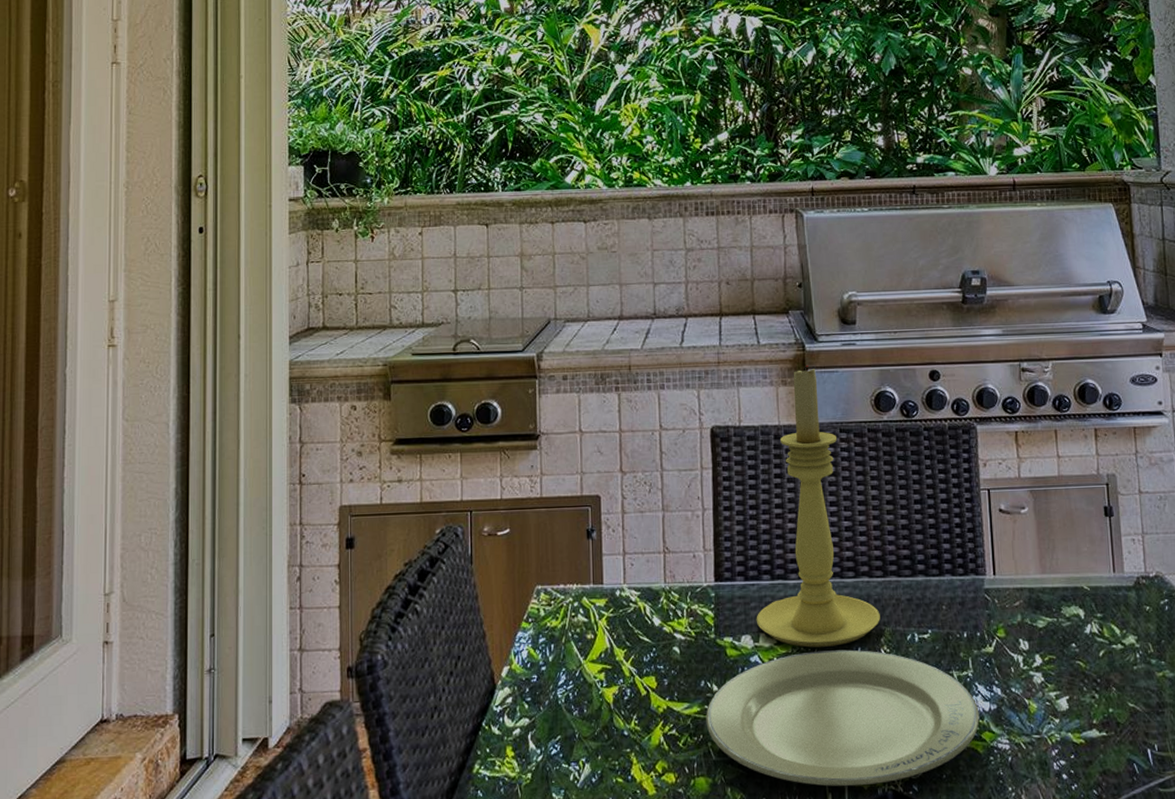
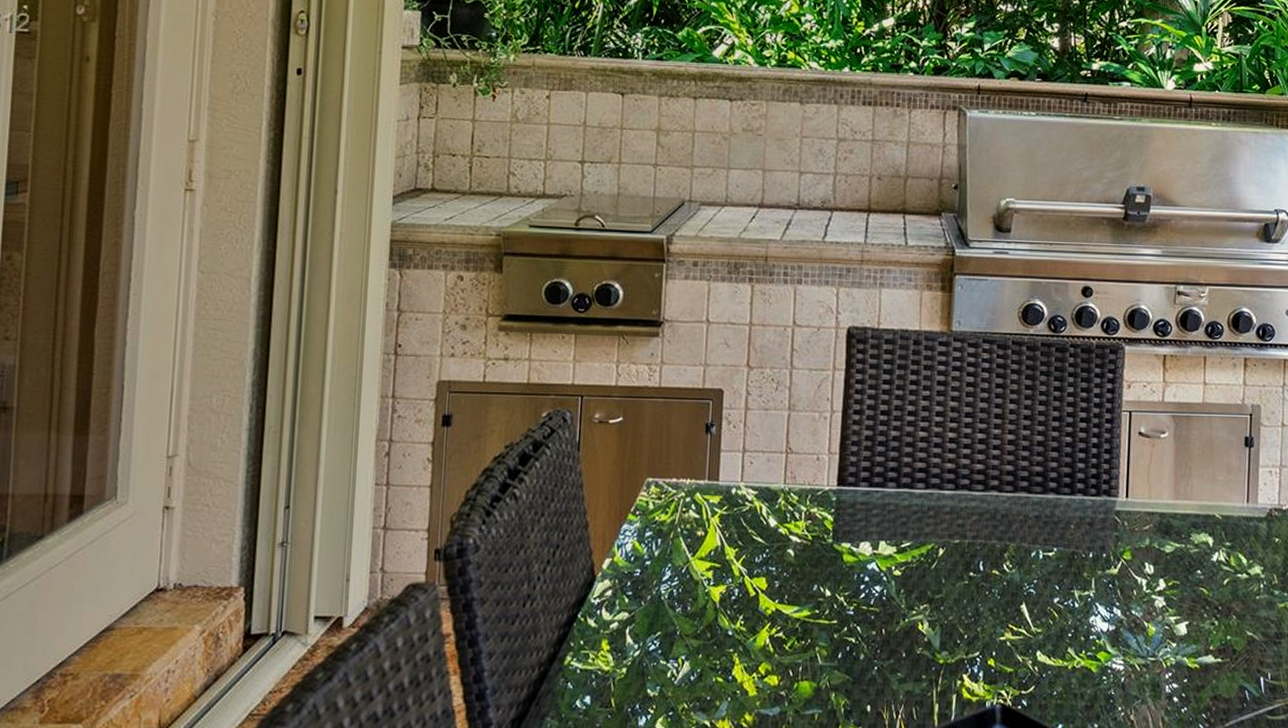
plate: present [706,649,980,787] -> none [815,562,1097,698]
candle holder: present [756,364,880,648] -> none [877,270,1006,559]

